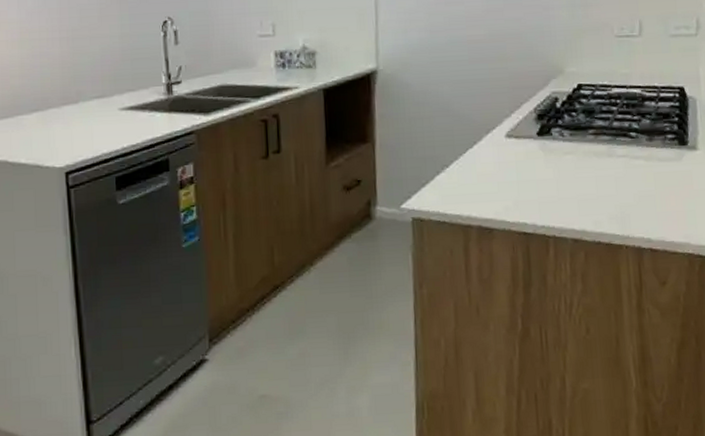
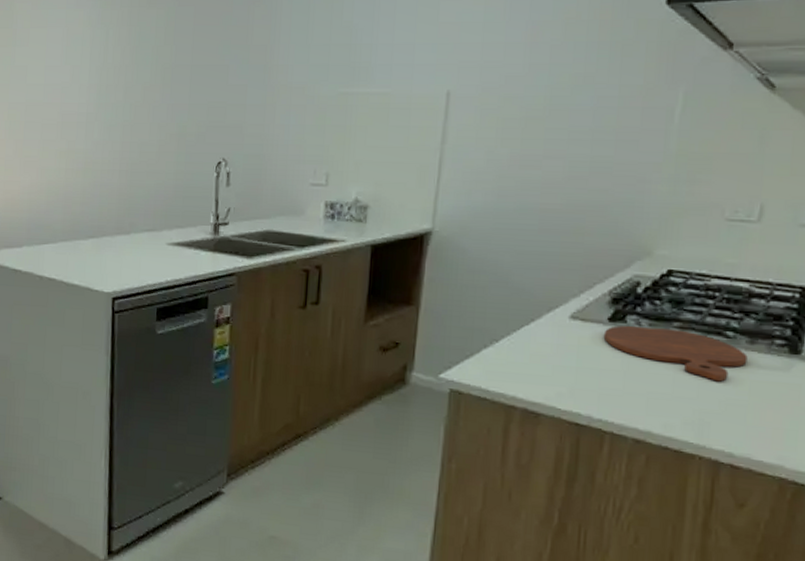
cutting board: none [535,136,649,177] -> present [603,325,748,382]

